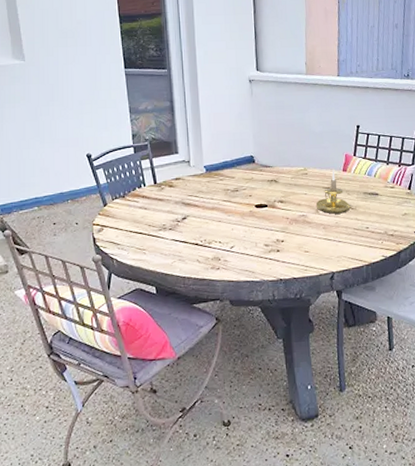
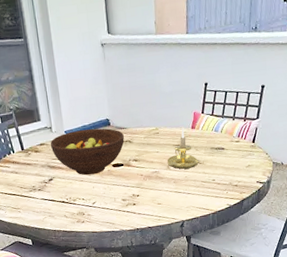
fruit bowl: none [187,165,269,216] -> present [50,128,124,176]

